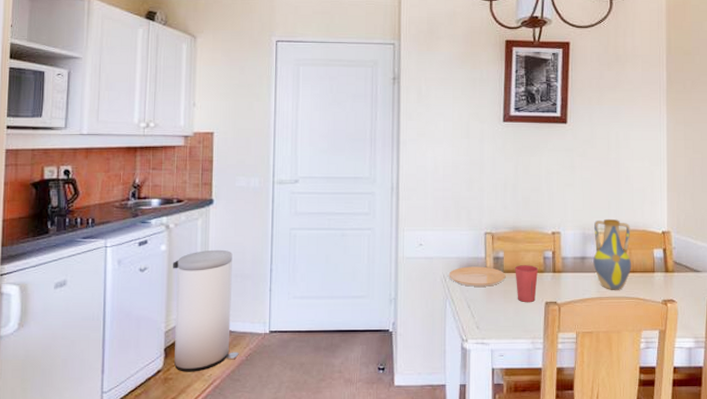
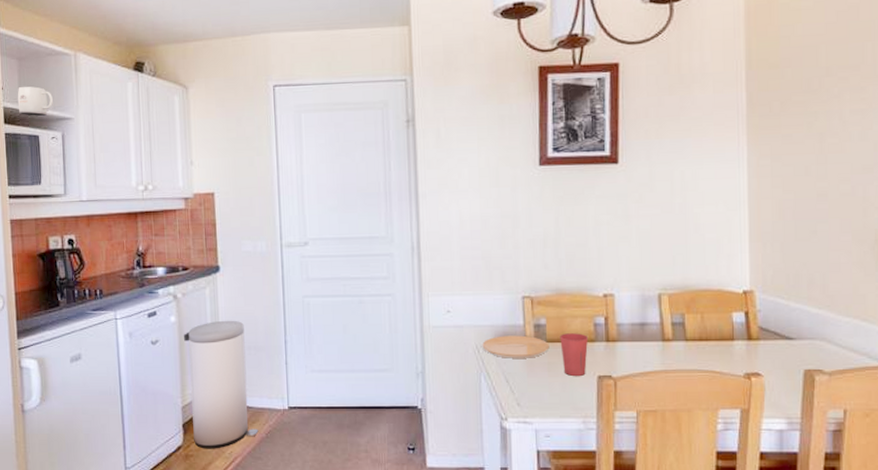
mug: none [25,25,62,53] -> present [17,86,53,116]
vase: present [593,218,632,290] -> none [655,276,705,362]

